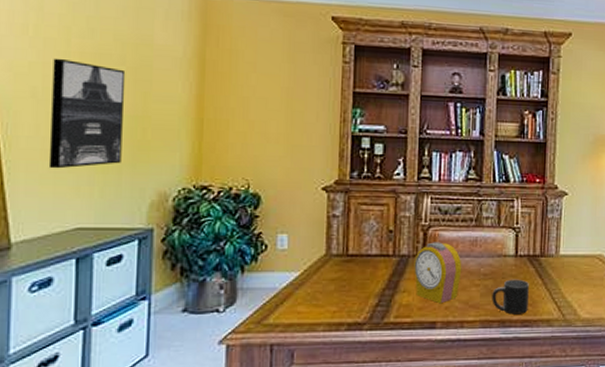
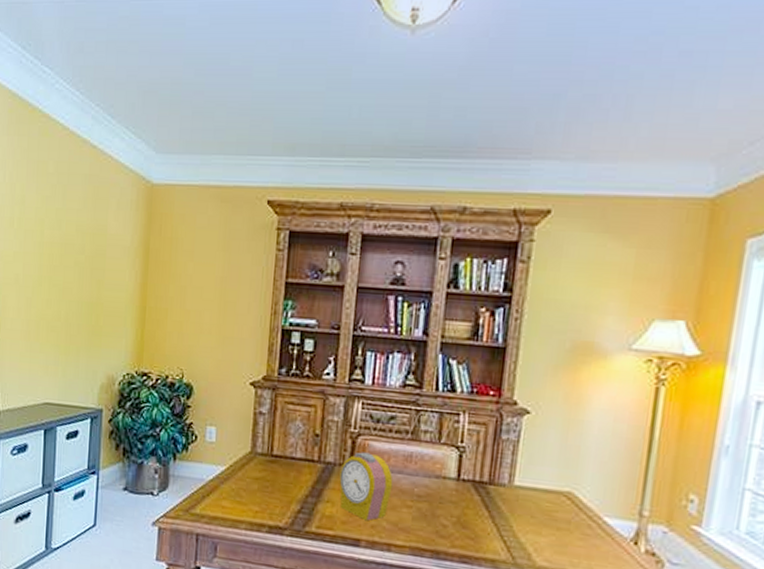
wall art: present [48,58,126,169] -> none [26,248,85,349]
mug: present [492,279,529,315] -> none [425,505,472,548]

